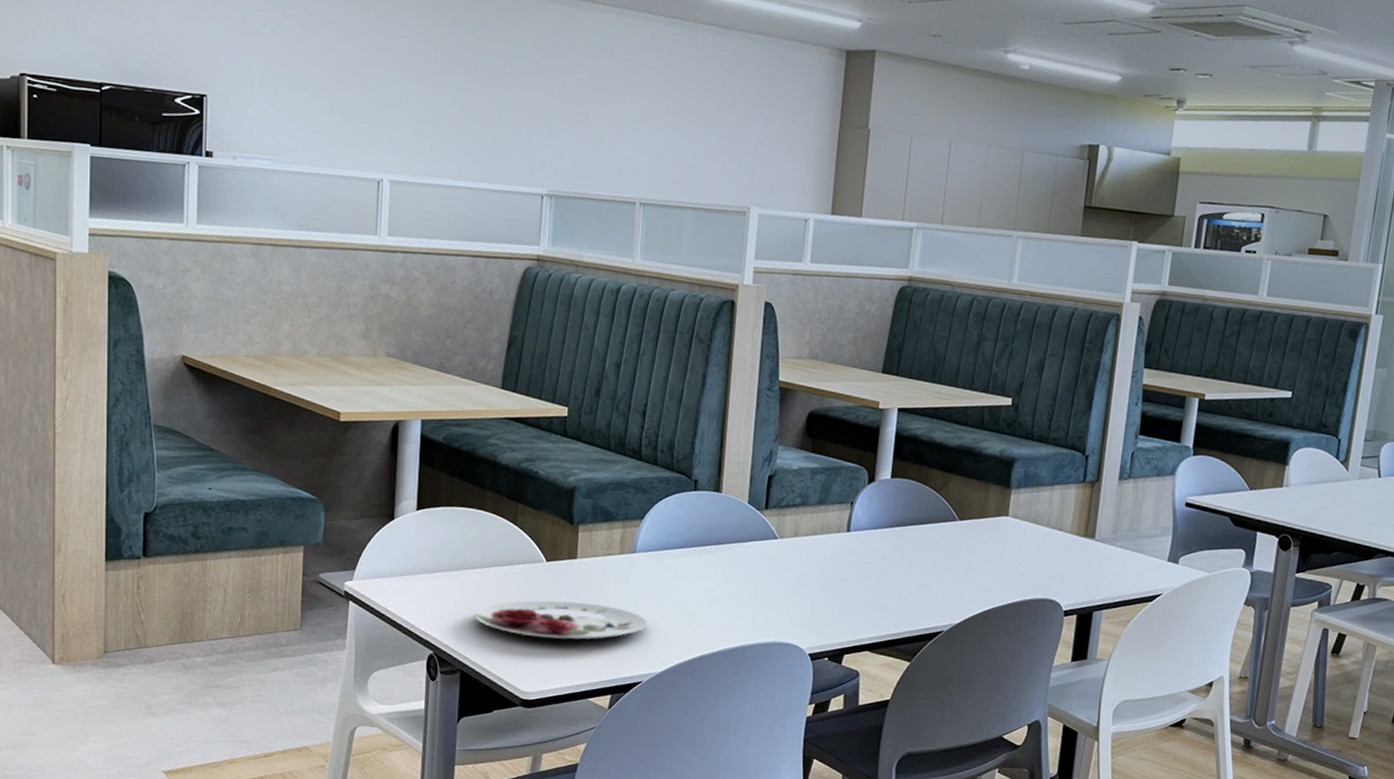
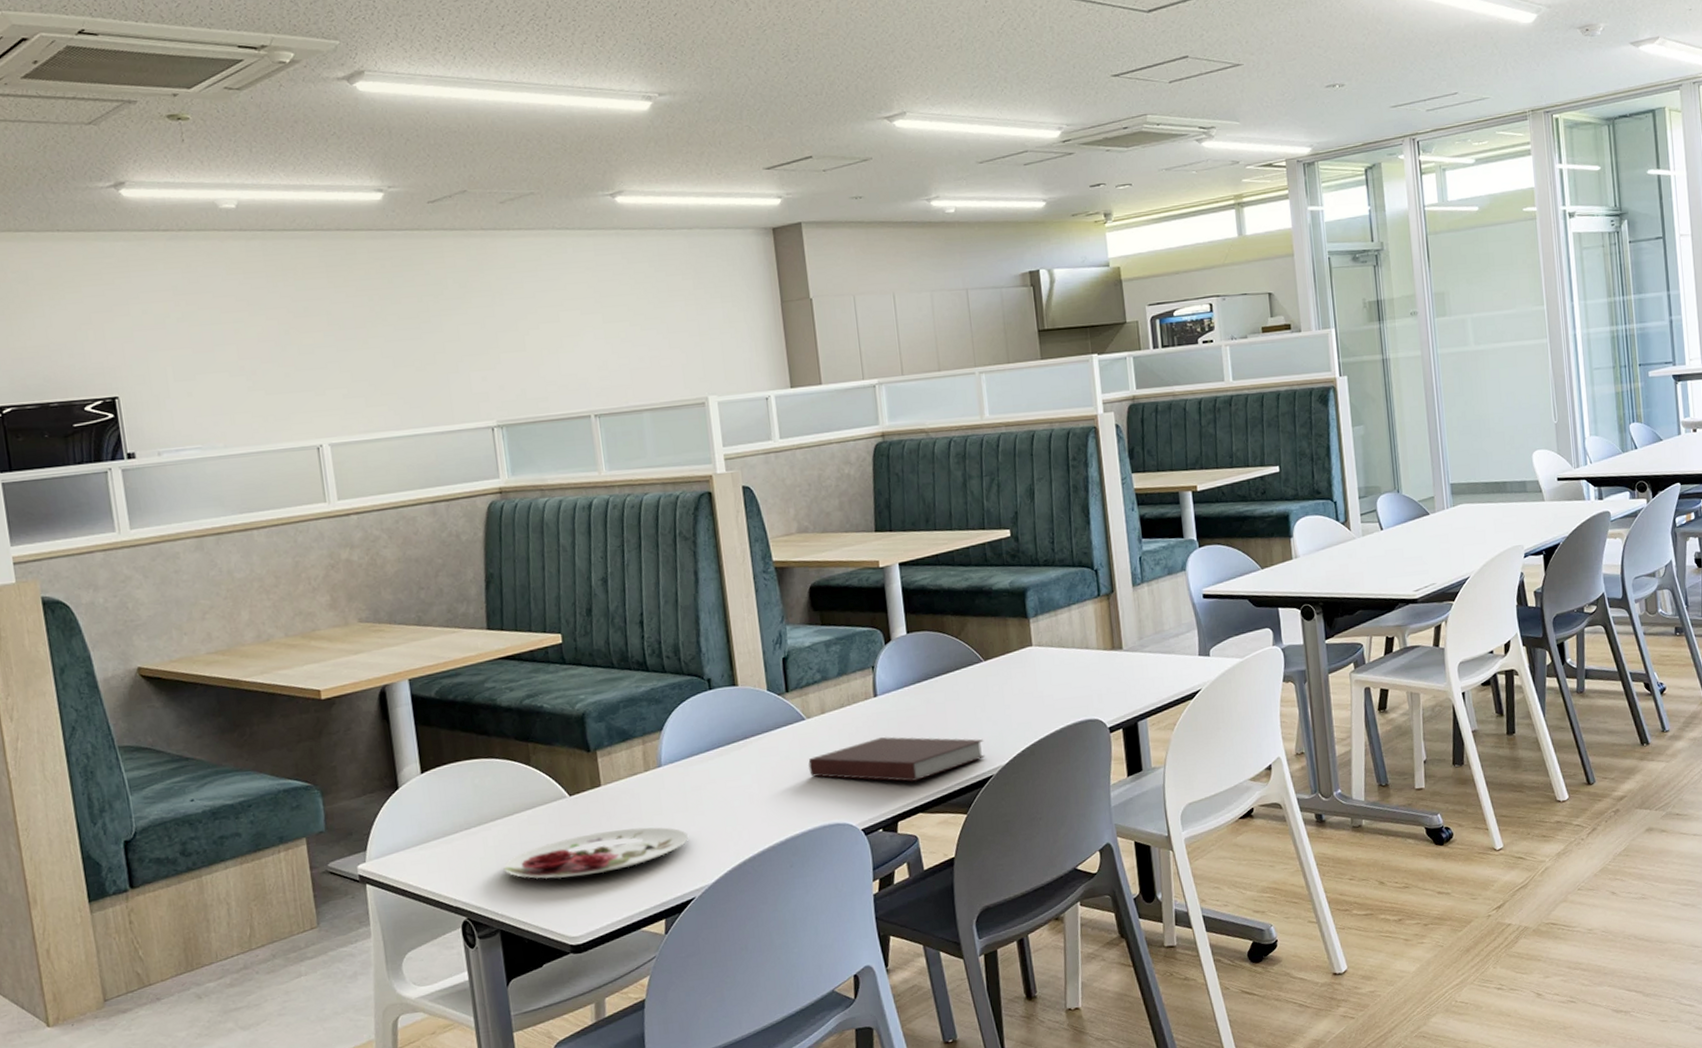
notebook: none [771,571,941,621] -> present [808,736,986,782]

